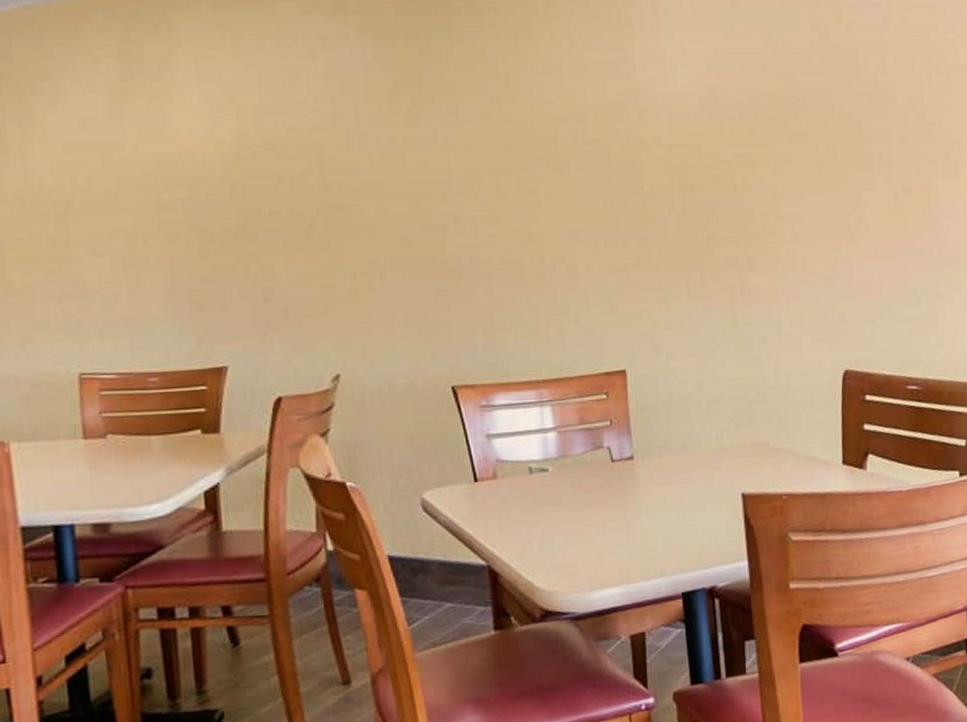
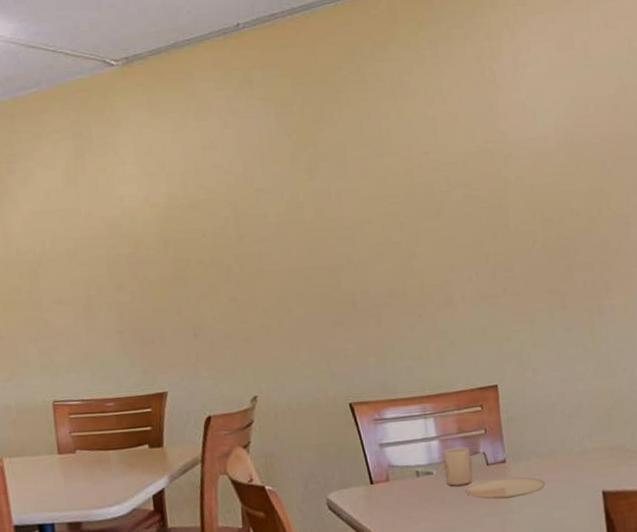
mug: none [561,440,595,486] -> present [443,447,473,487]
plate: none [585,475,679,501] -> present [464,476,547,499]

